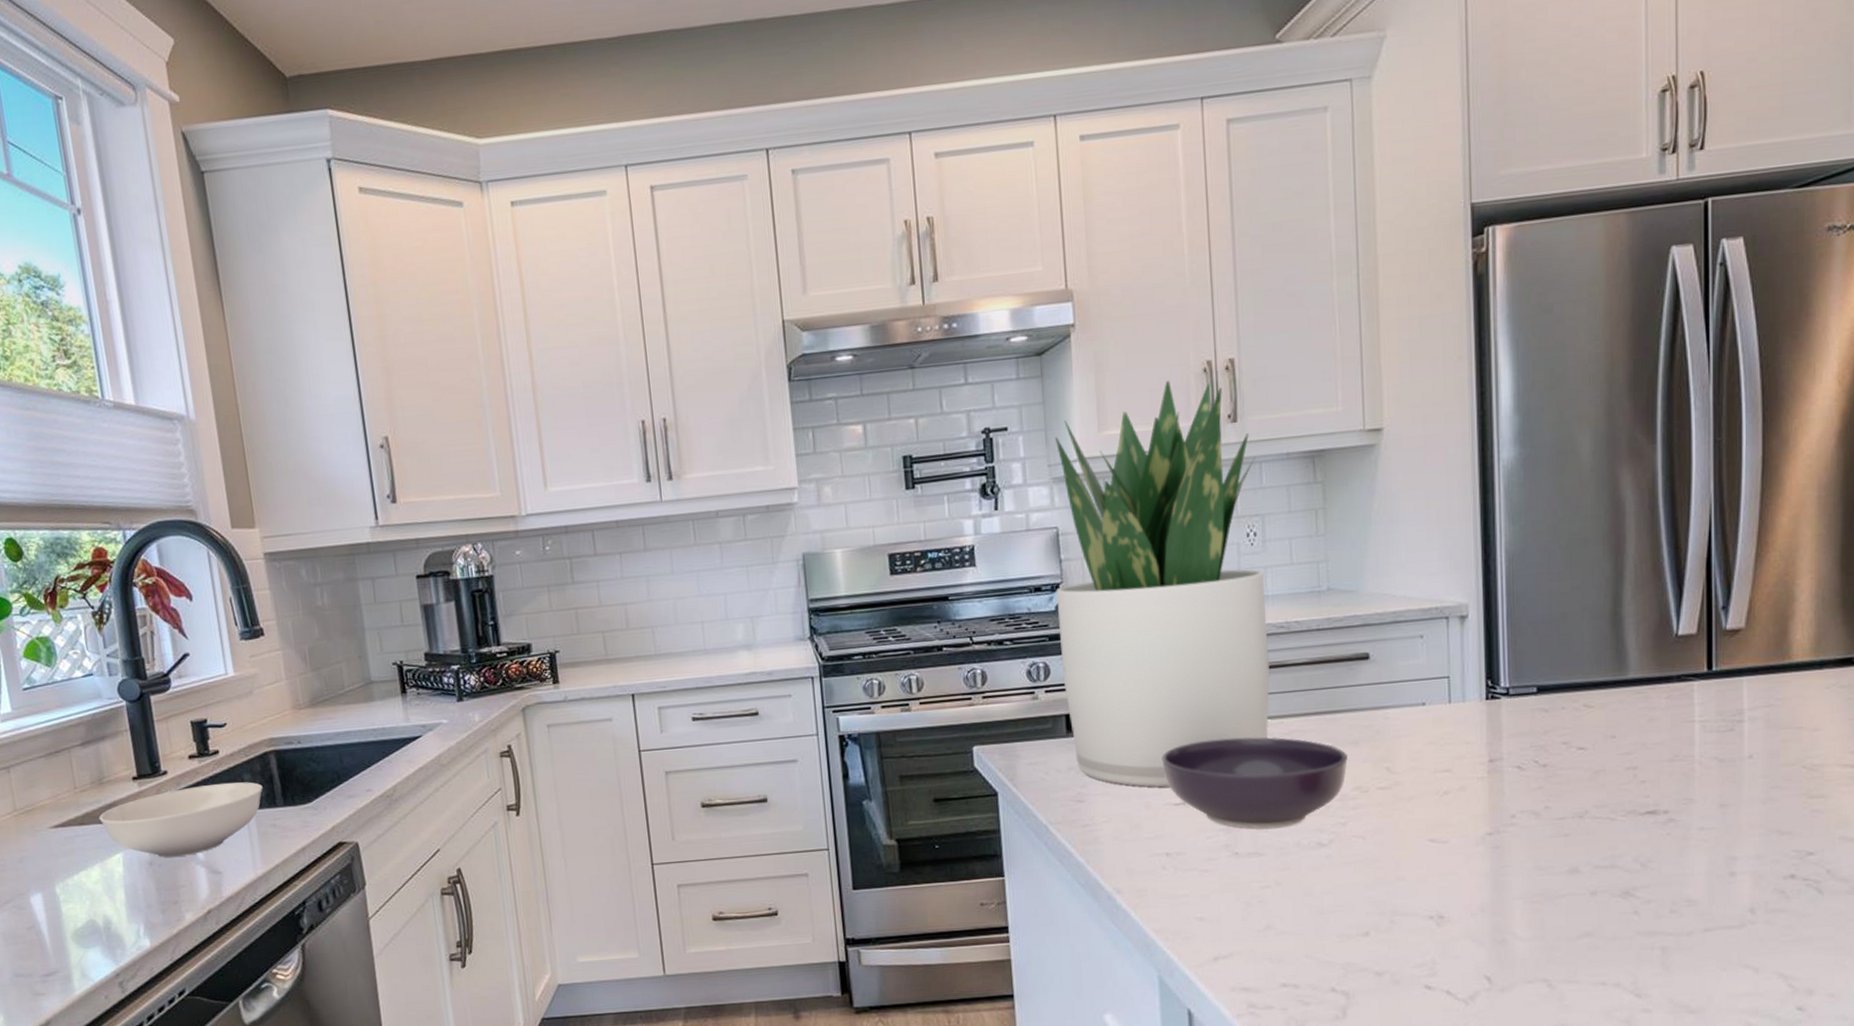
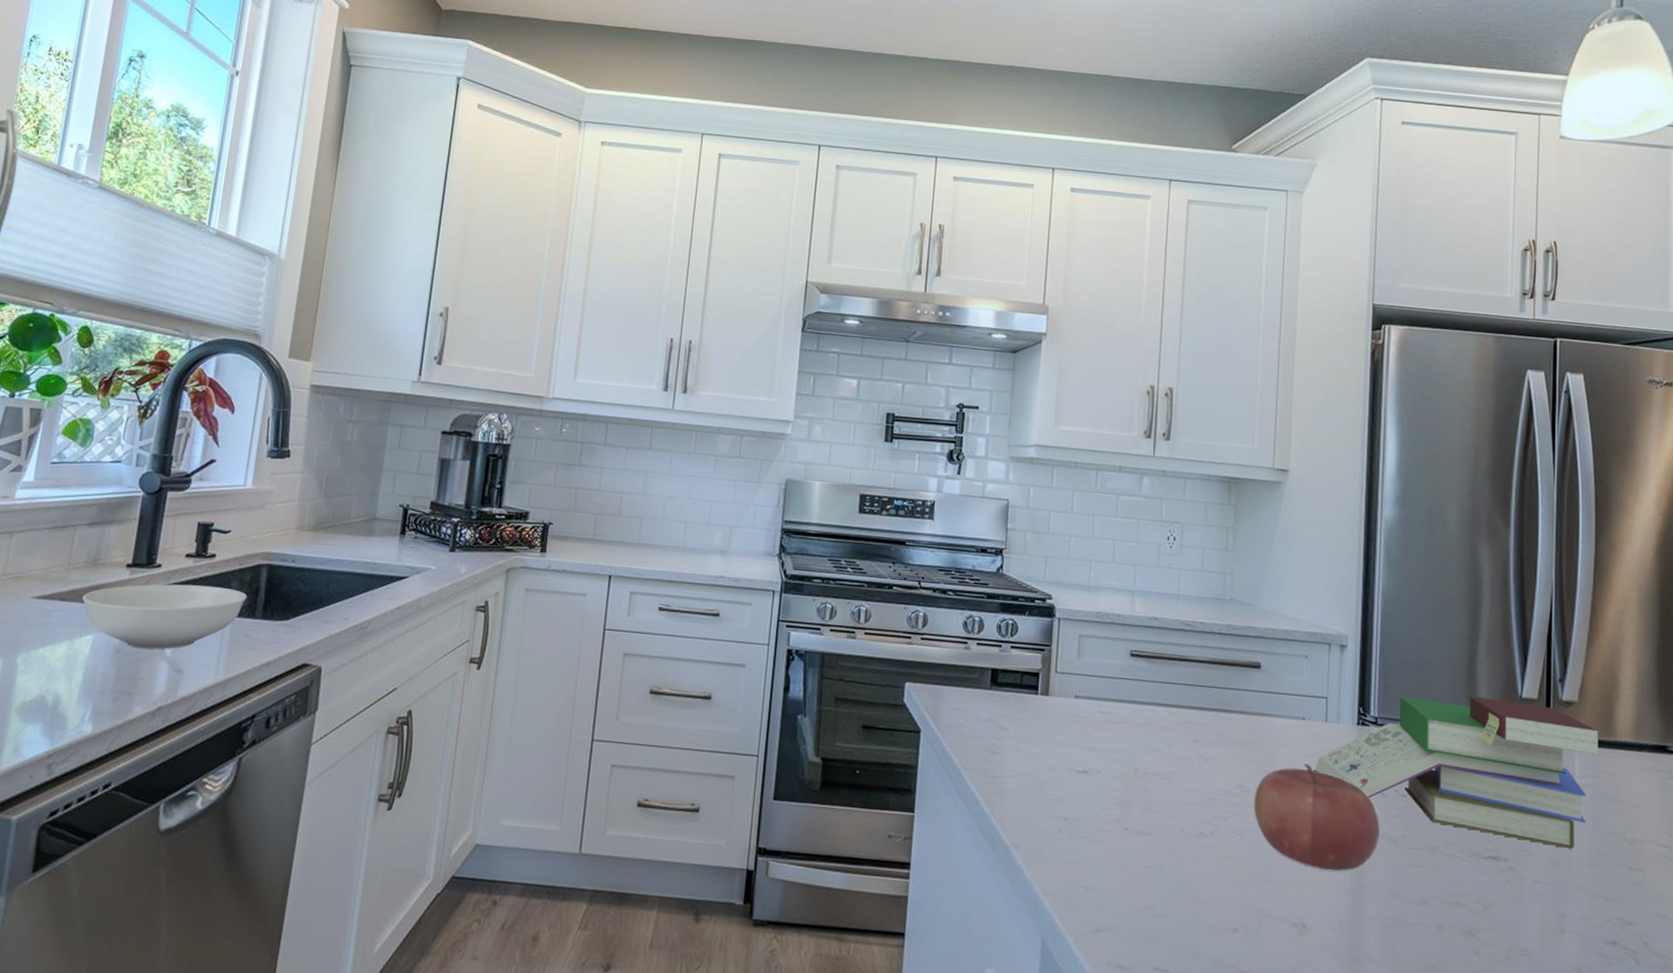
planter: present [1054,380,1270,787] -> none [994,394,1181,754]
bowl: present [1161,737,1348,829] -> none [1071,716,1234,811]
fruit: none [1374,751,1521,858] -> present [1253,763,1381,871]
book: none [1439,639,1771,789] -> present [1313,696,1599,849]

